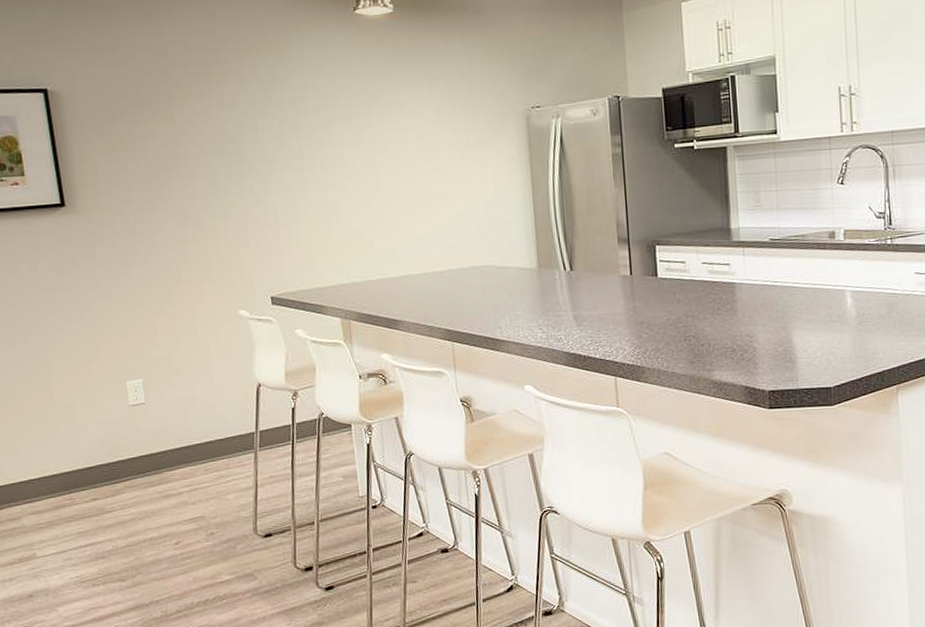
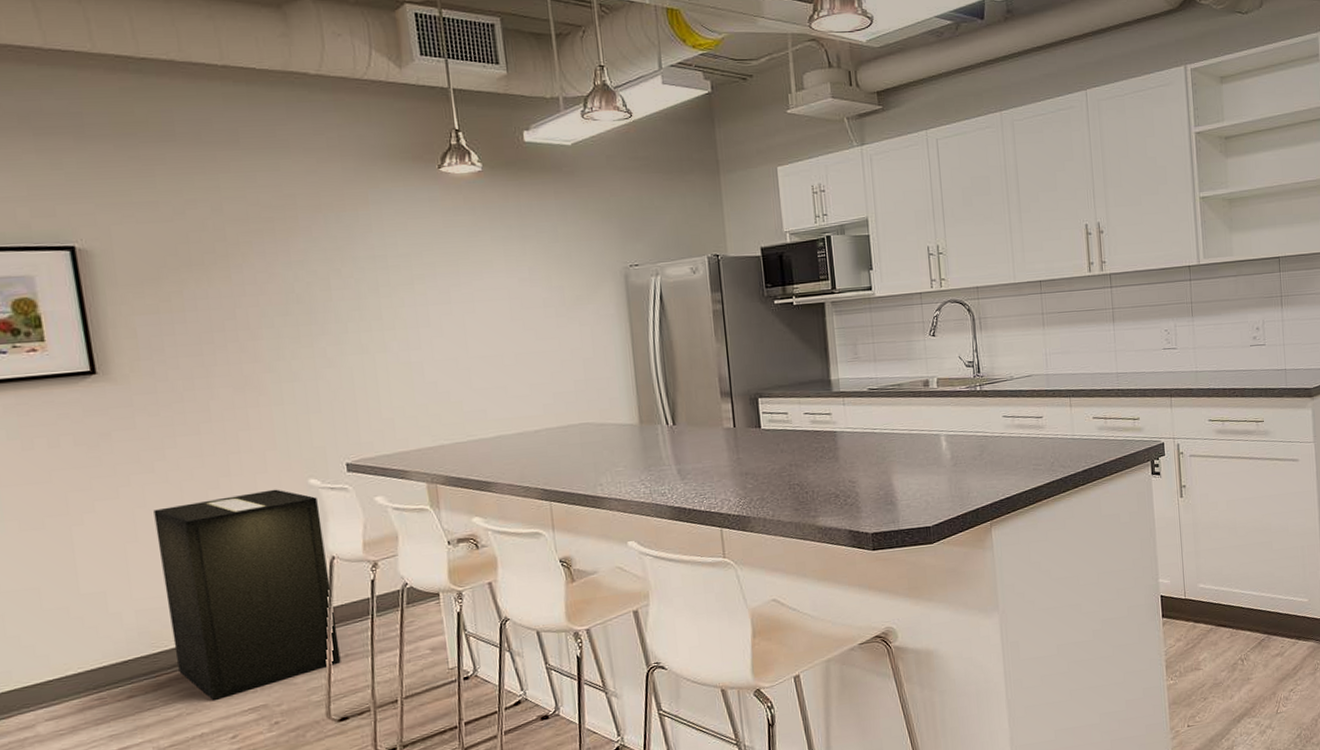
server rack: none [111,318,266,508] -> present [153,489,341,700]

